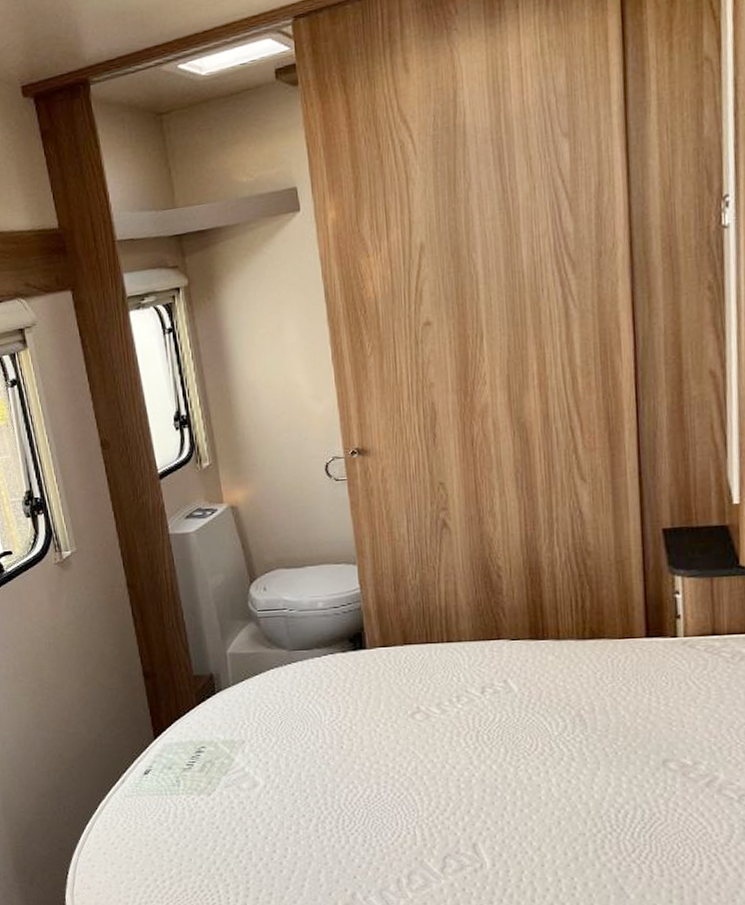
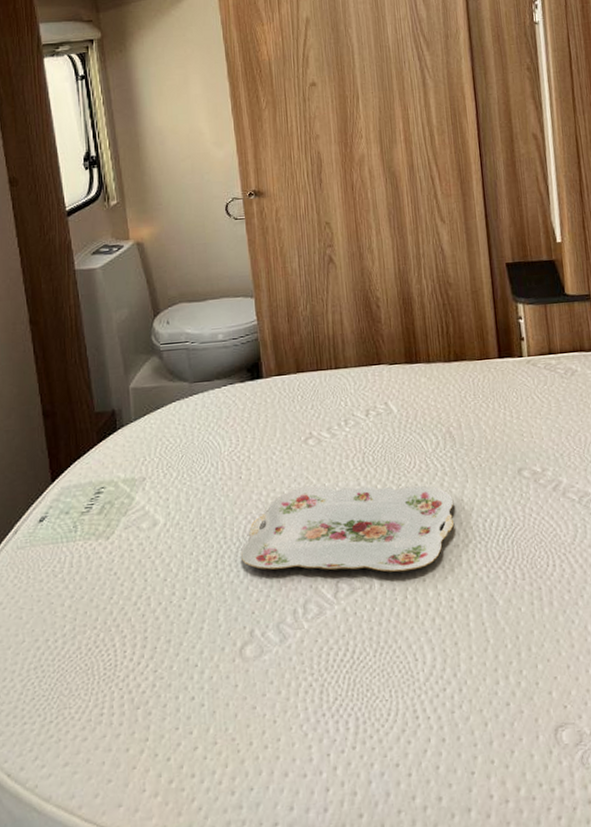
serving tray: none [342,761,582,855] -> present [241,485,454,572]

